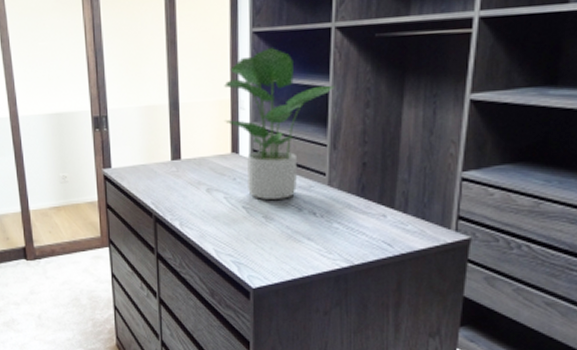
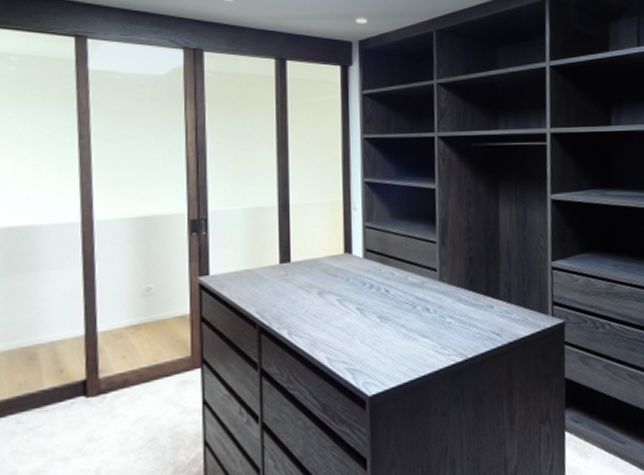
potted plant: present [224,48,335,199] -> none [336,153,440,299]

